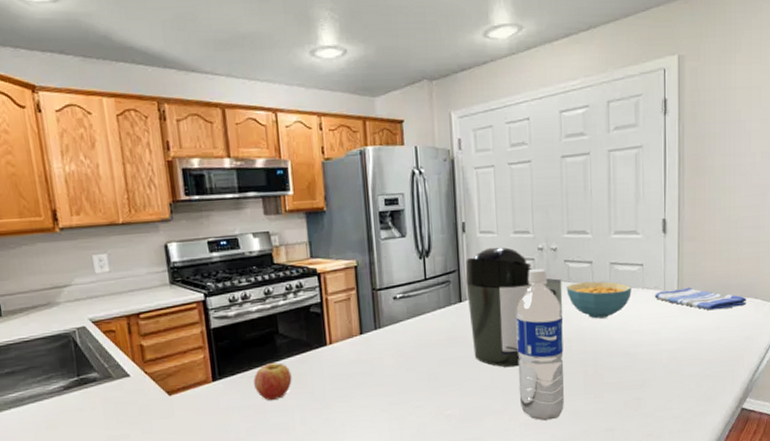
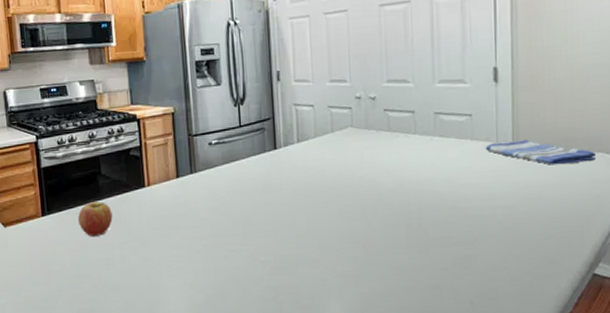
coffee maker: present [465,247,564,368] -> none [279,95,384,217]
water bottle: present [515,268,564,421] -> none [332,117,385,273]
cereal bowl: present [566,281,632,319] -> none [386,131,459,170]

